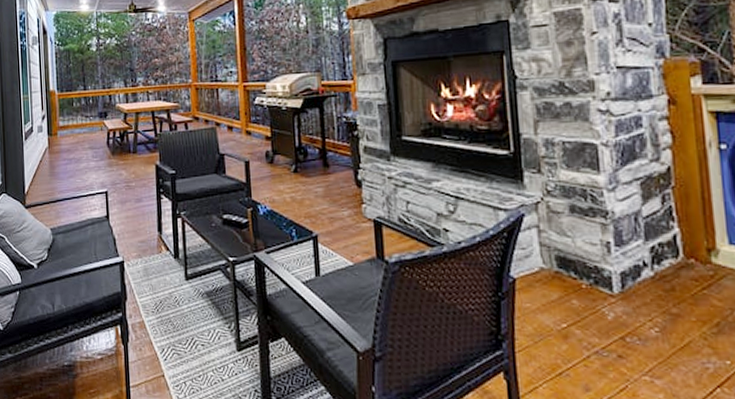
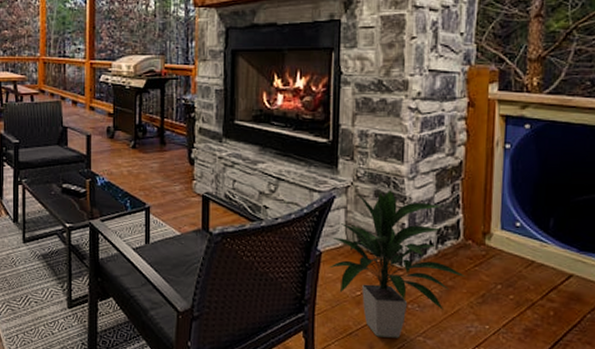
indoor plant: none [524,204,693,378] -> present [328,190,466,338]

